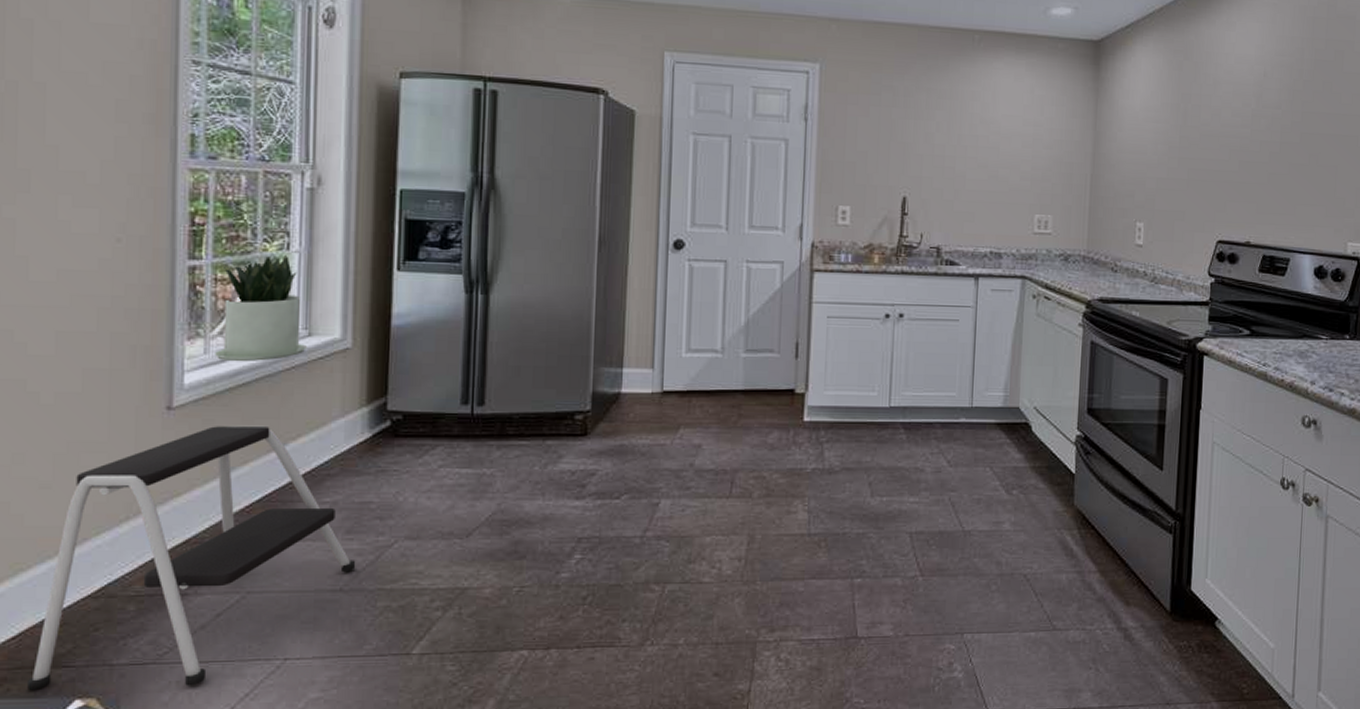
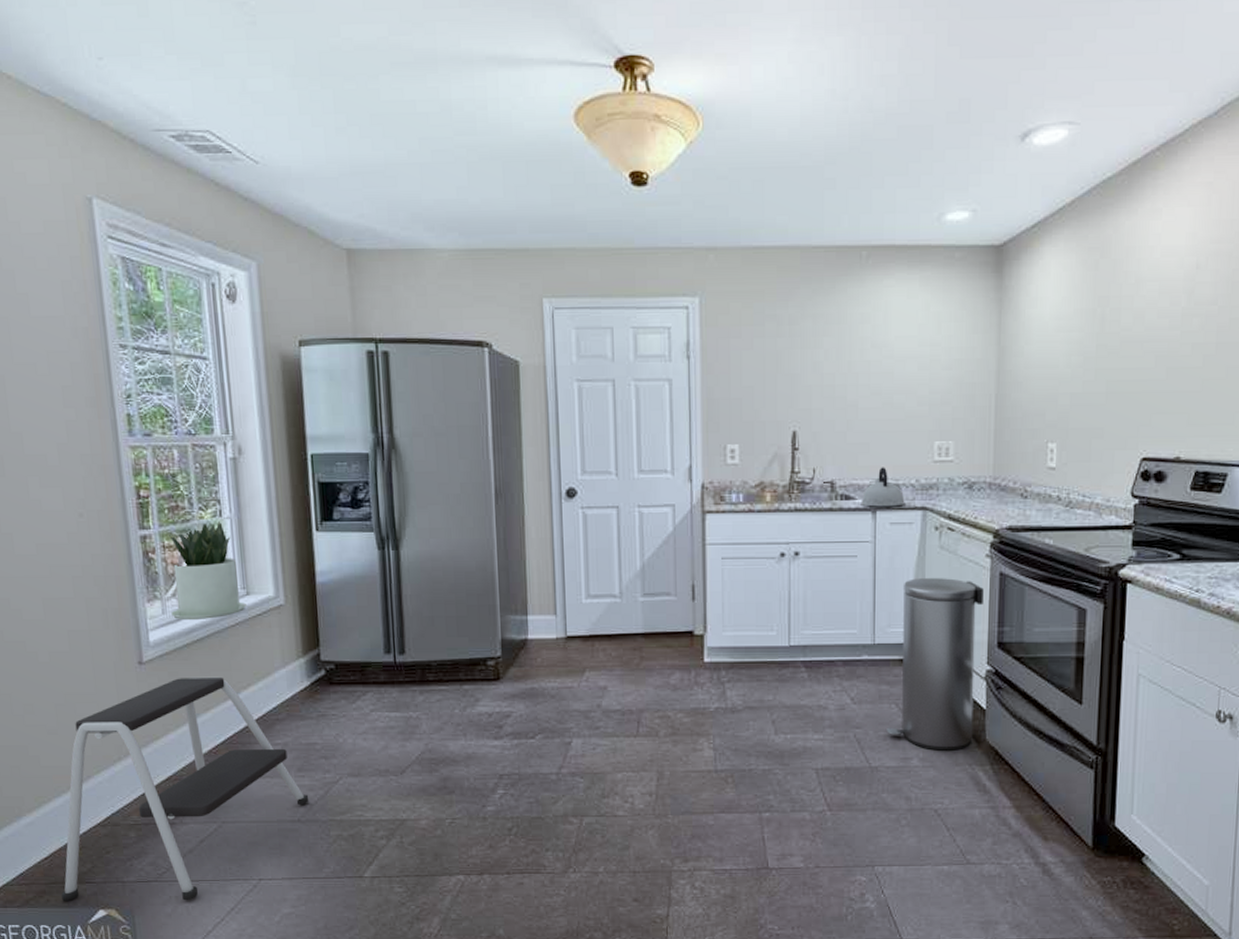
kettle: none [964,236,1006,274] -> present [861,467,905,507]
pedal bin: none [980,344,1076,515] -> present [886,578,984,751]

